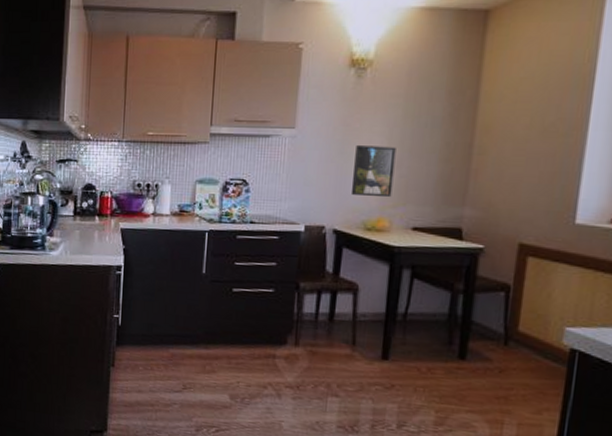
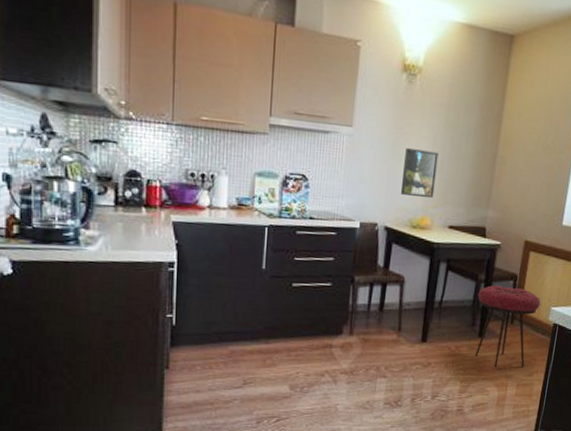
stool: none [454,297,548,401] -> present [475,285,541,368]

